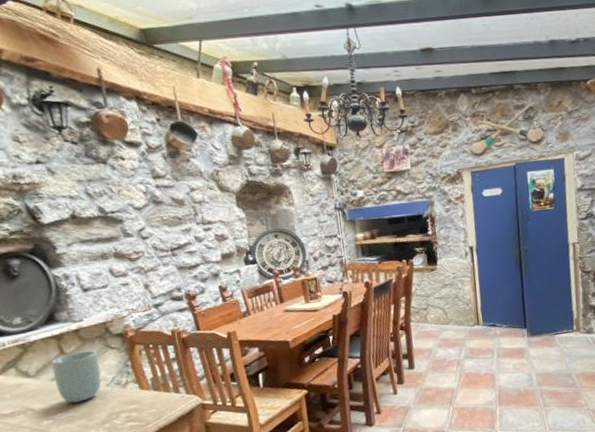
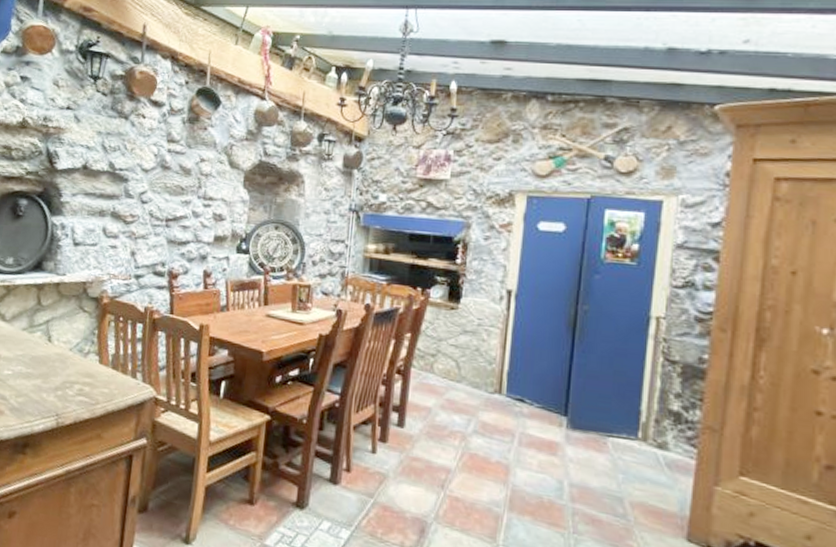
cup: present [51,350,102,403] -> none [24,306,70,361]

